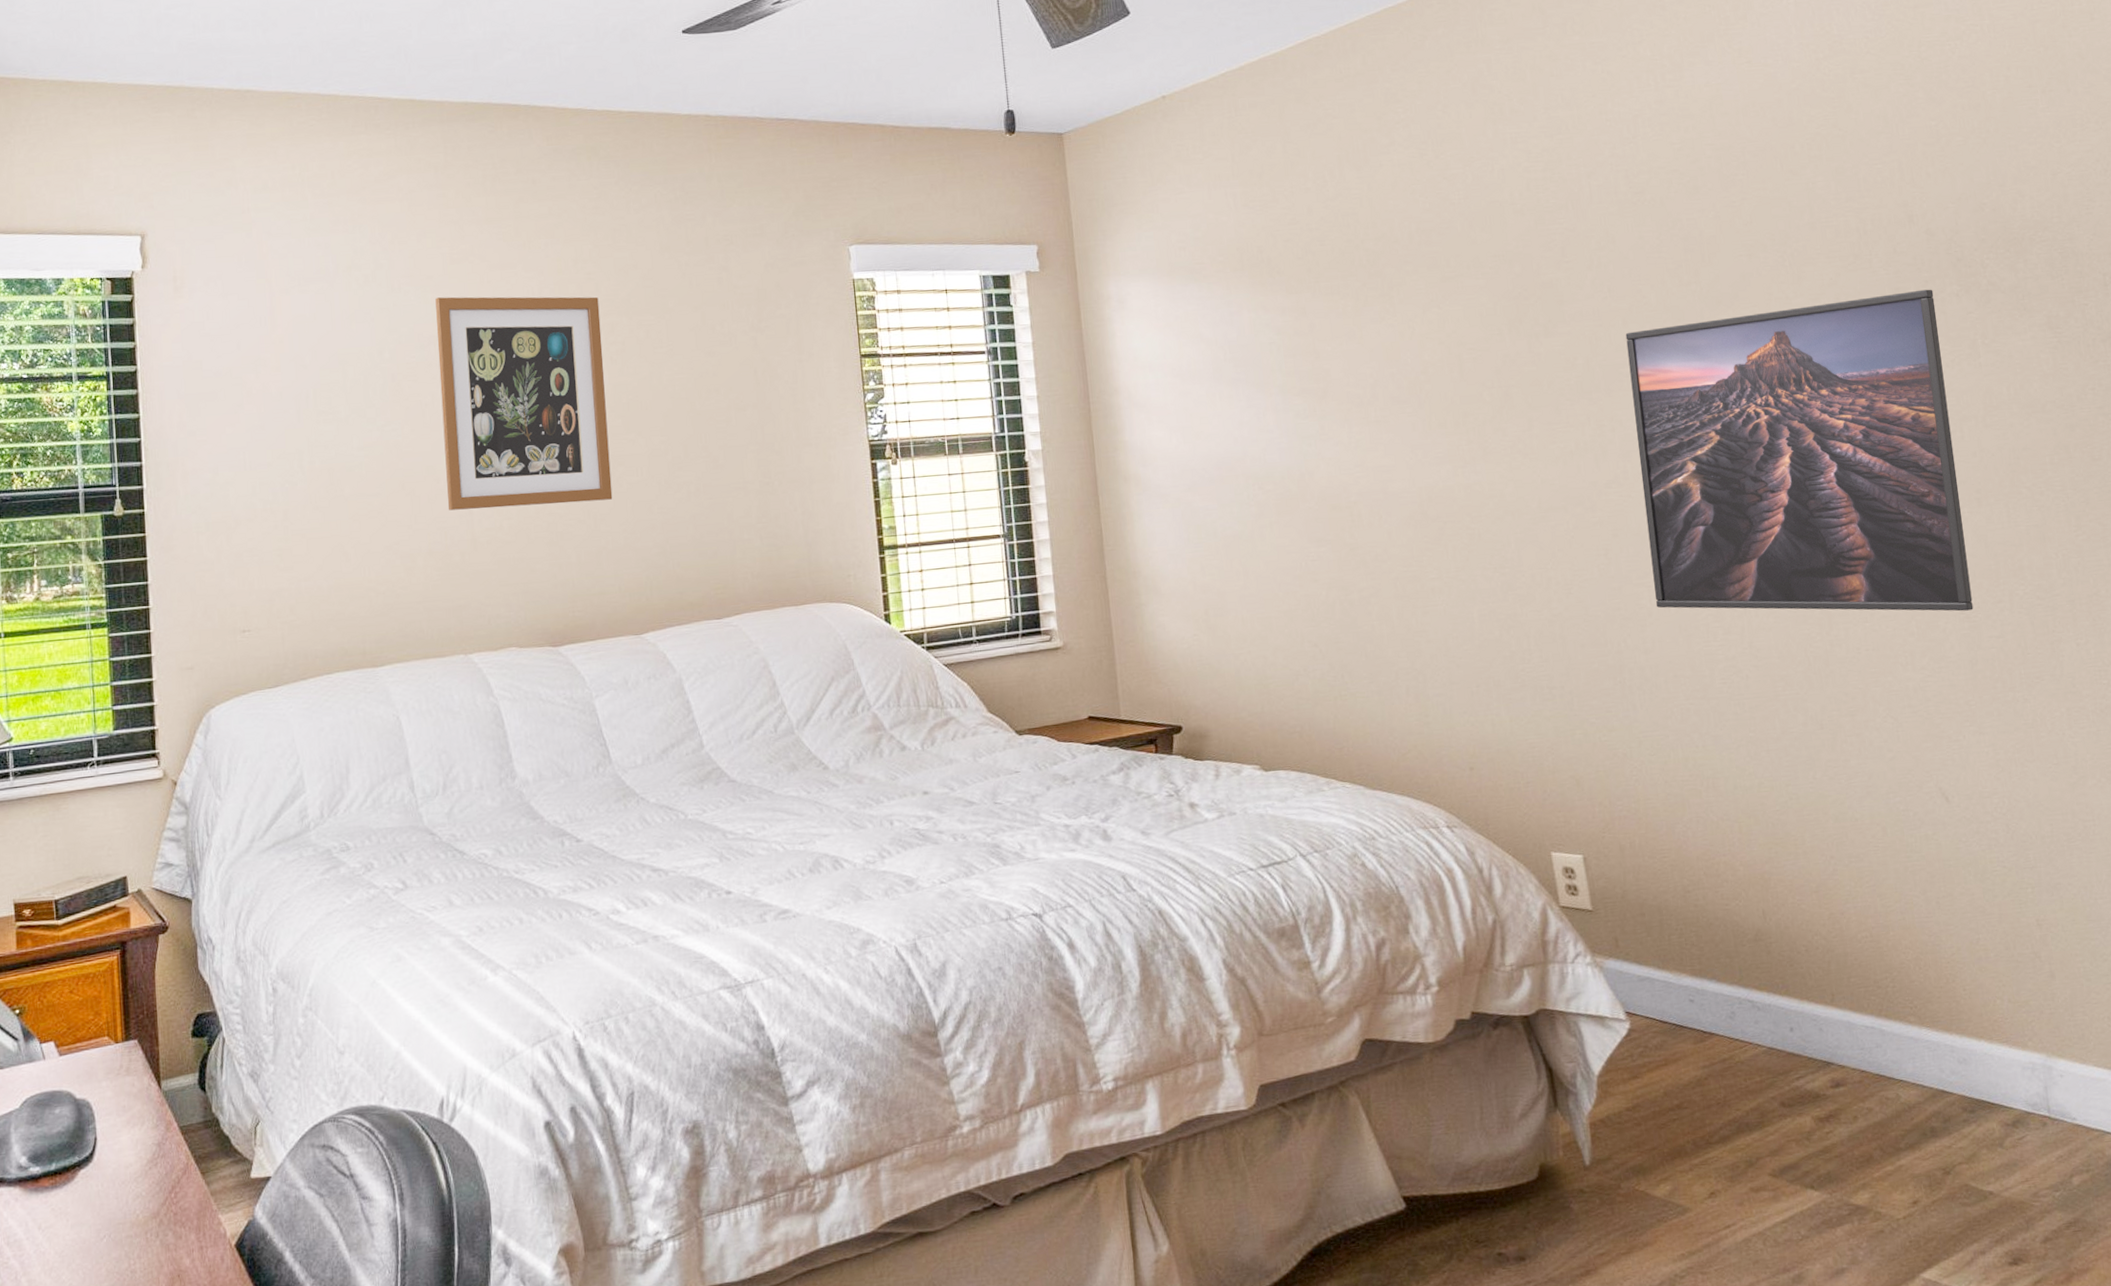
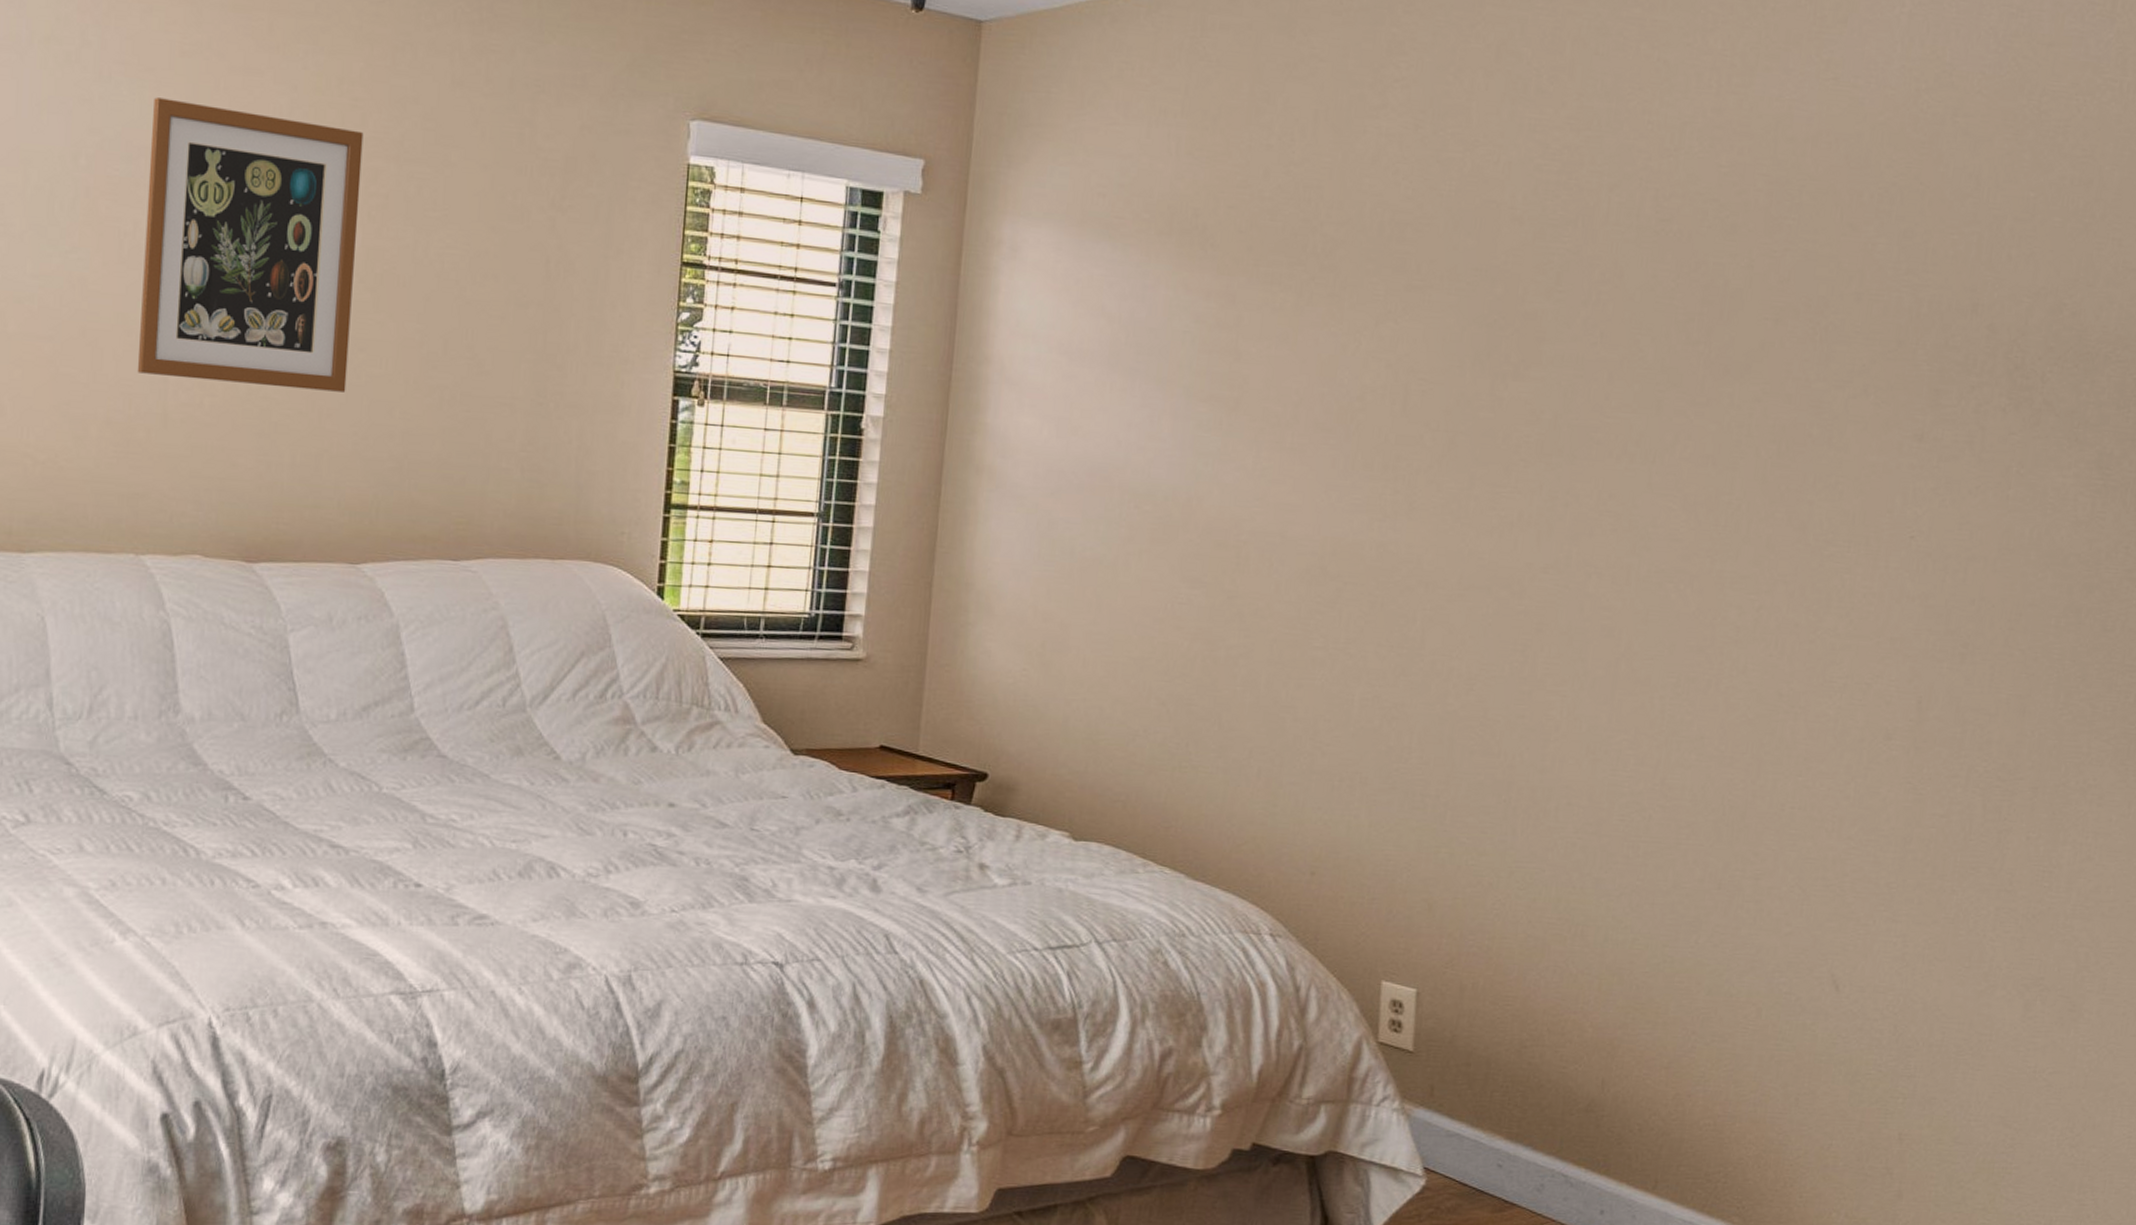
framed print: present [1625,289,1974,612] -> none [1567,390,1978,781]

